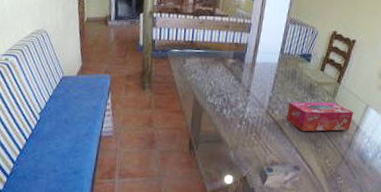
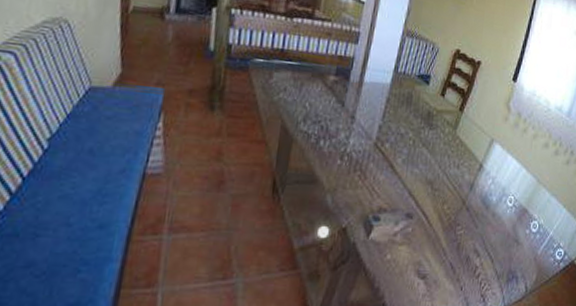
tissue box: present [286,102,353,132] -> none [398,132,477,171]

